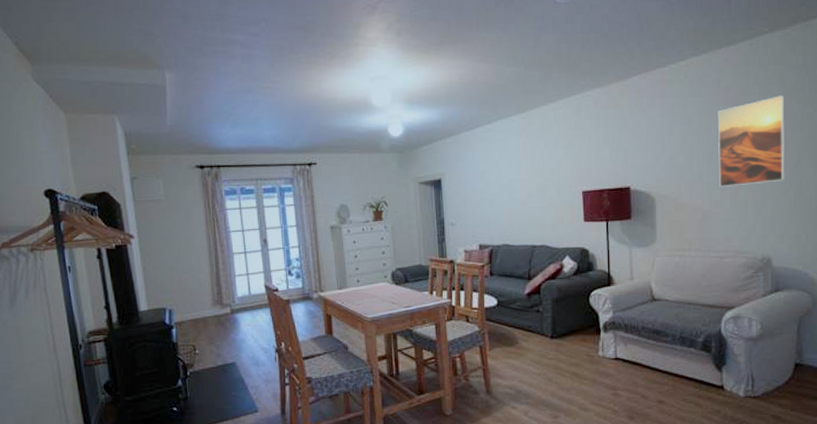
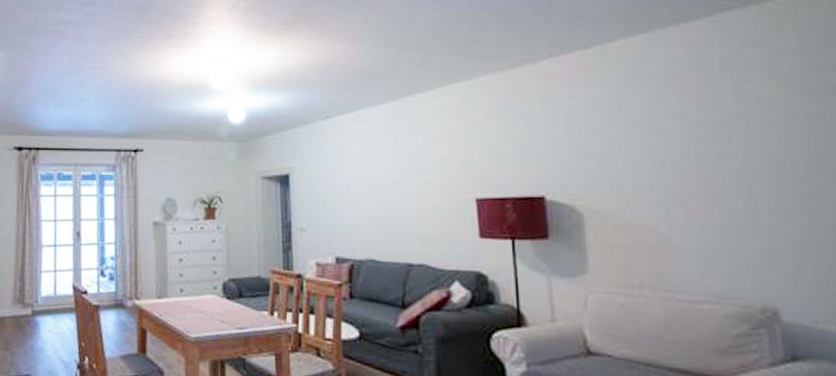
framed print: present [717,95,785,187] -> none [669,86,788,204]

